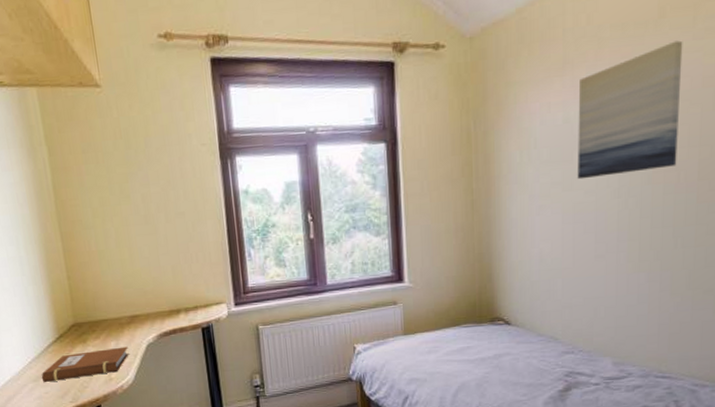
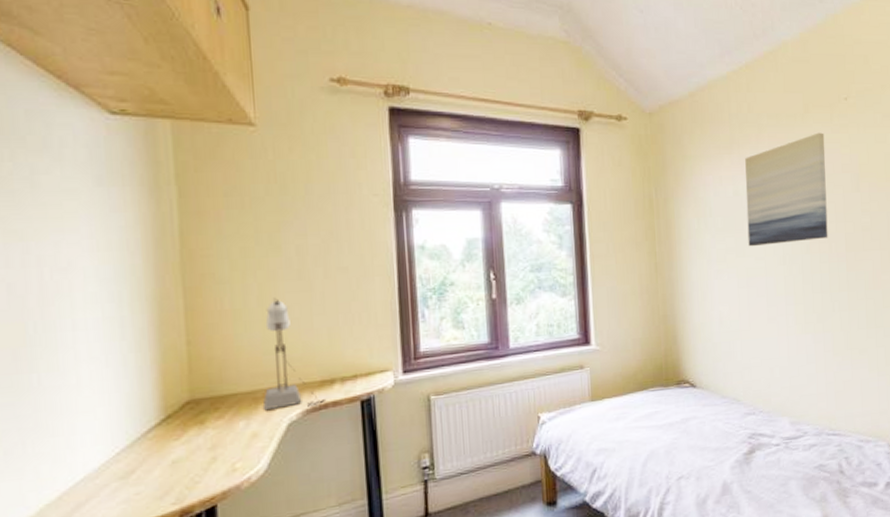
notebook: present [41,346,129,383] -> none [132,427,263,481]
desk lamp: none [122,240,174,334] -> present [262,297,325,411]

